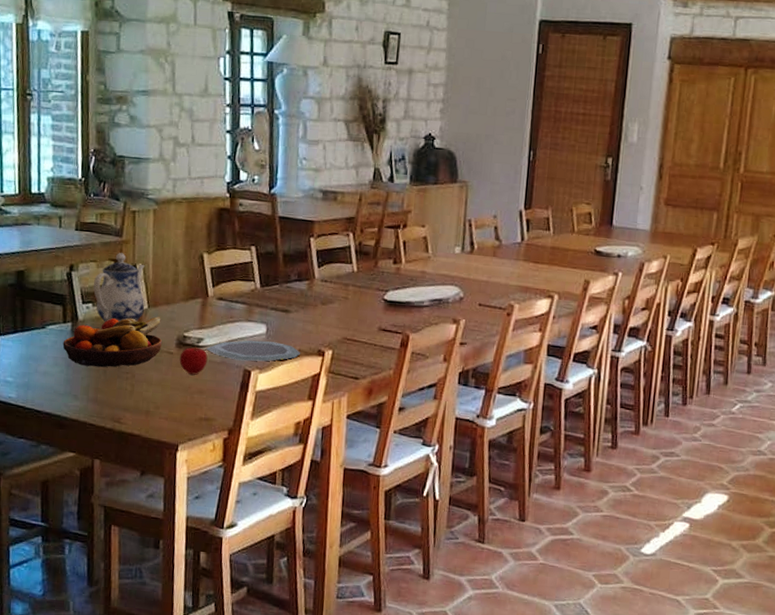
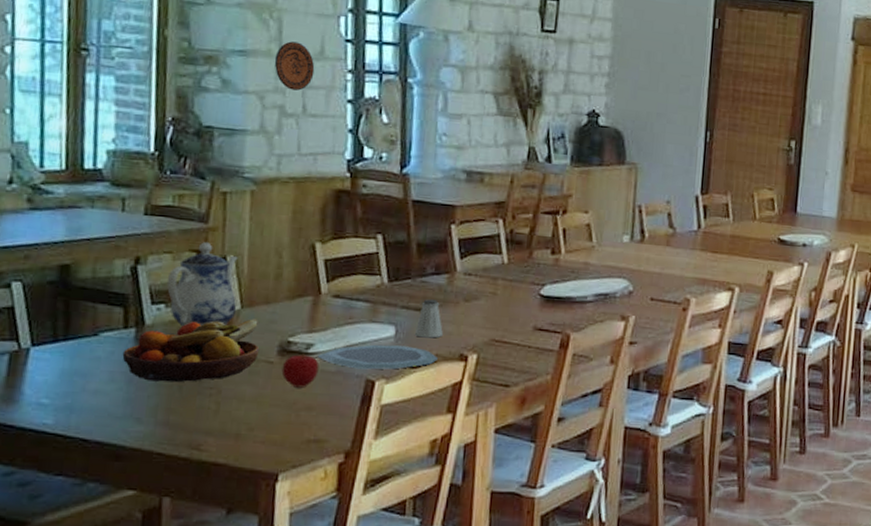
decorative plate: none [169,81,201,124] -> present [274,41,315,91]
saltshaker: none [281,302,305,336] -> present [414,299,443,338]

